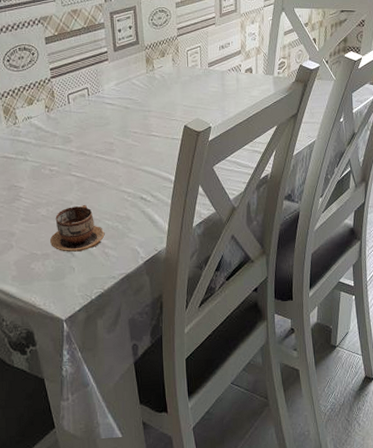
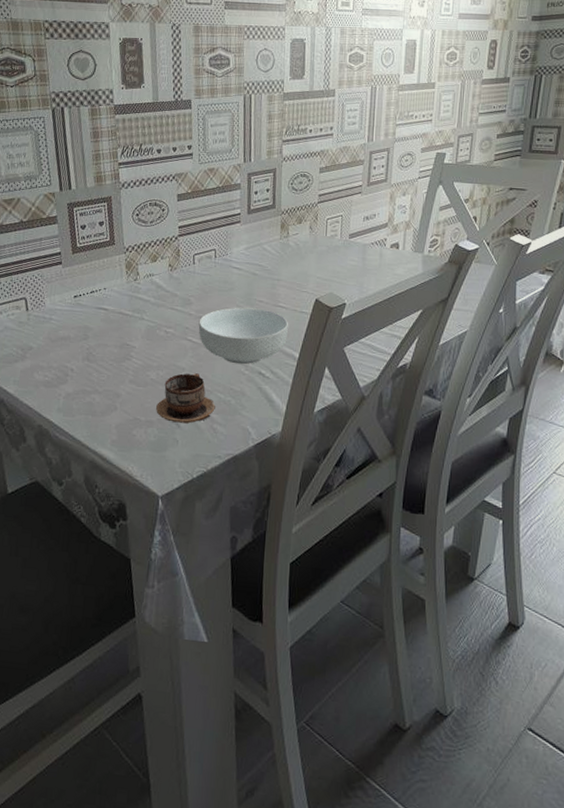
cereal bowl: none [80,139,163,192] -> present [198,307,289,365]

